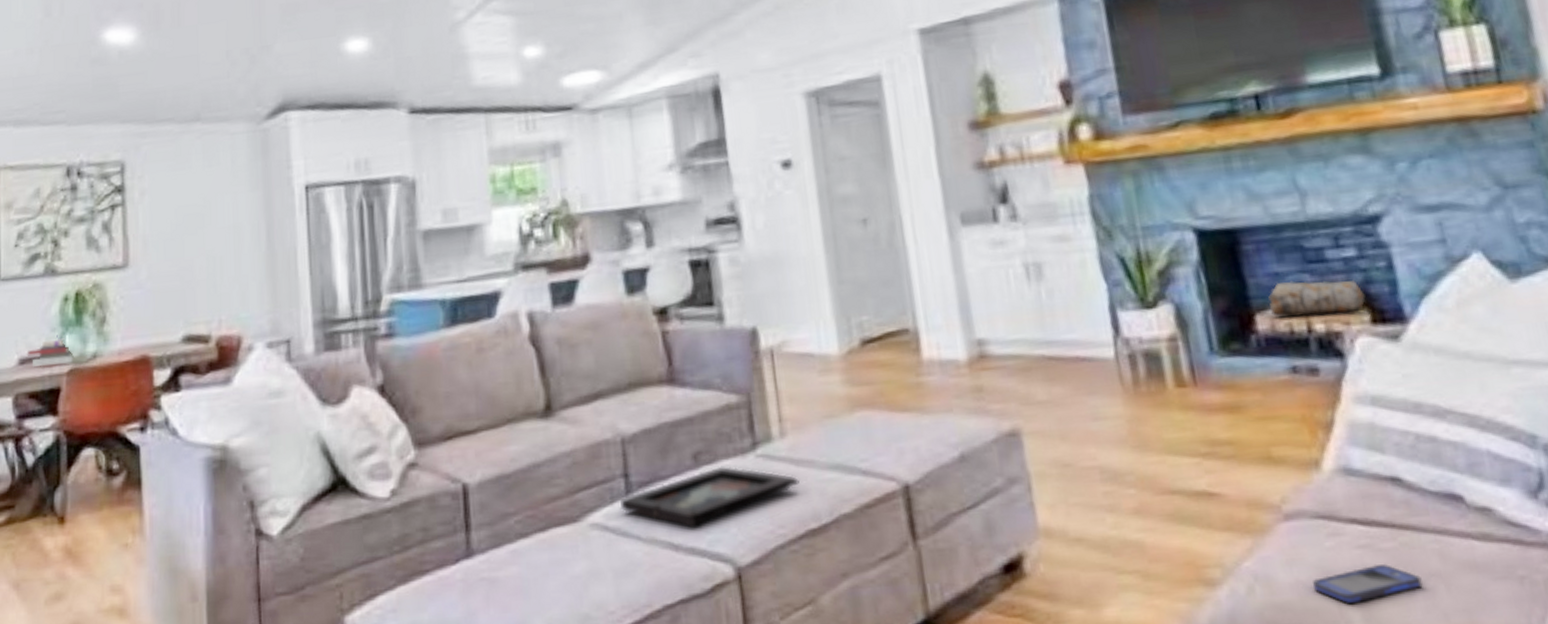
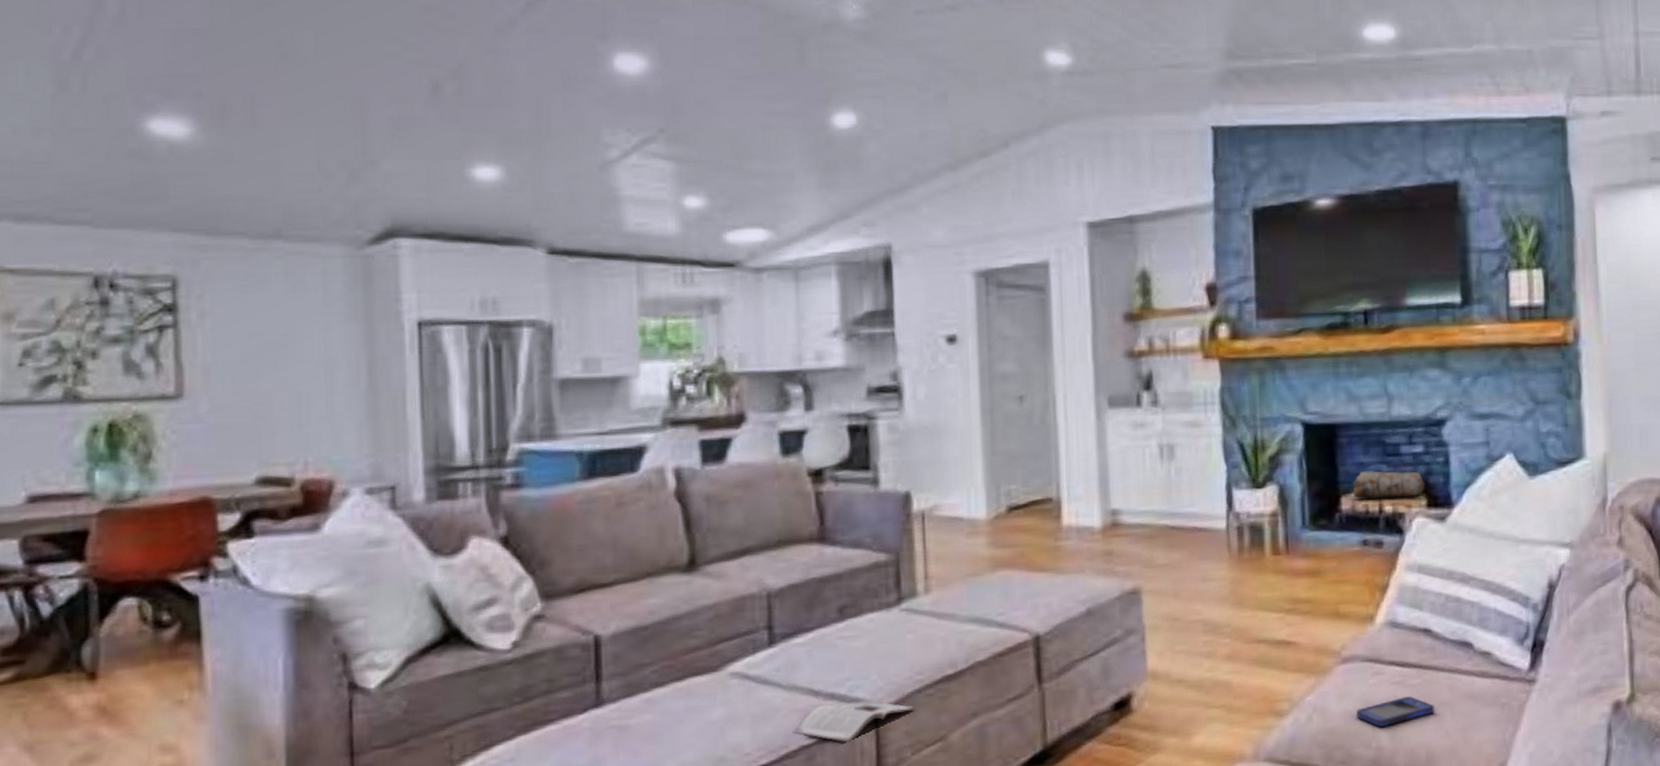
books: present [27,338,87,368] -> none [39,475,126,508]
decorative tray: present [620,465,800,528] -> none [763,618,940,675]
magazine: none [655,555,780,604] -> present [793,700,915,743]

